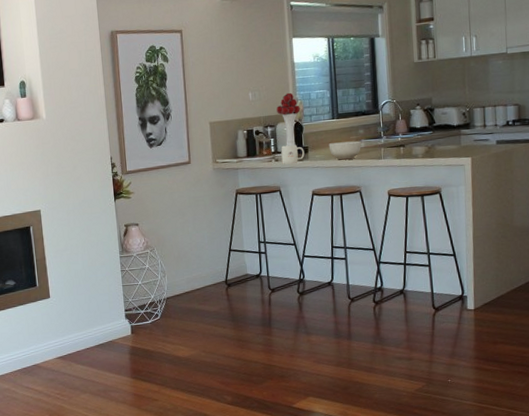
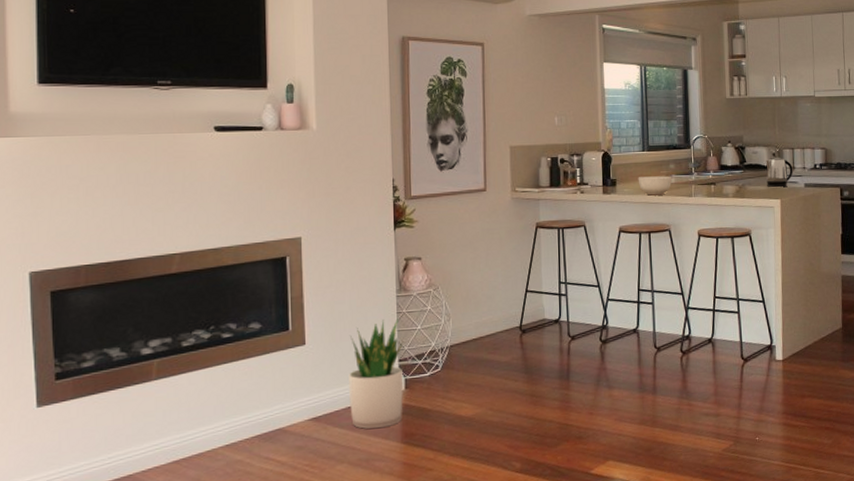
planter: none [85,276,131,367] -> present [349,318,404,430]
flower bouquet: present [276,92,300,146] -> none [584,120,609,177]
mug: present [281,144,305,165] -> none [587,176,612,198]
kettle: none [455,116,485,147] -> present [766,157,793,188]

